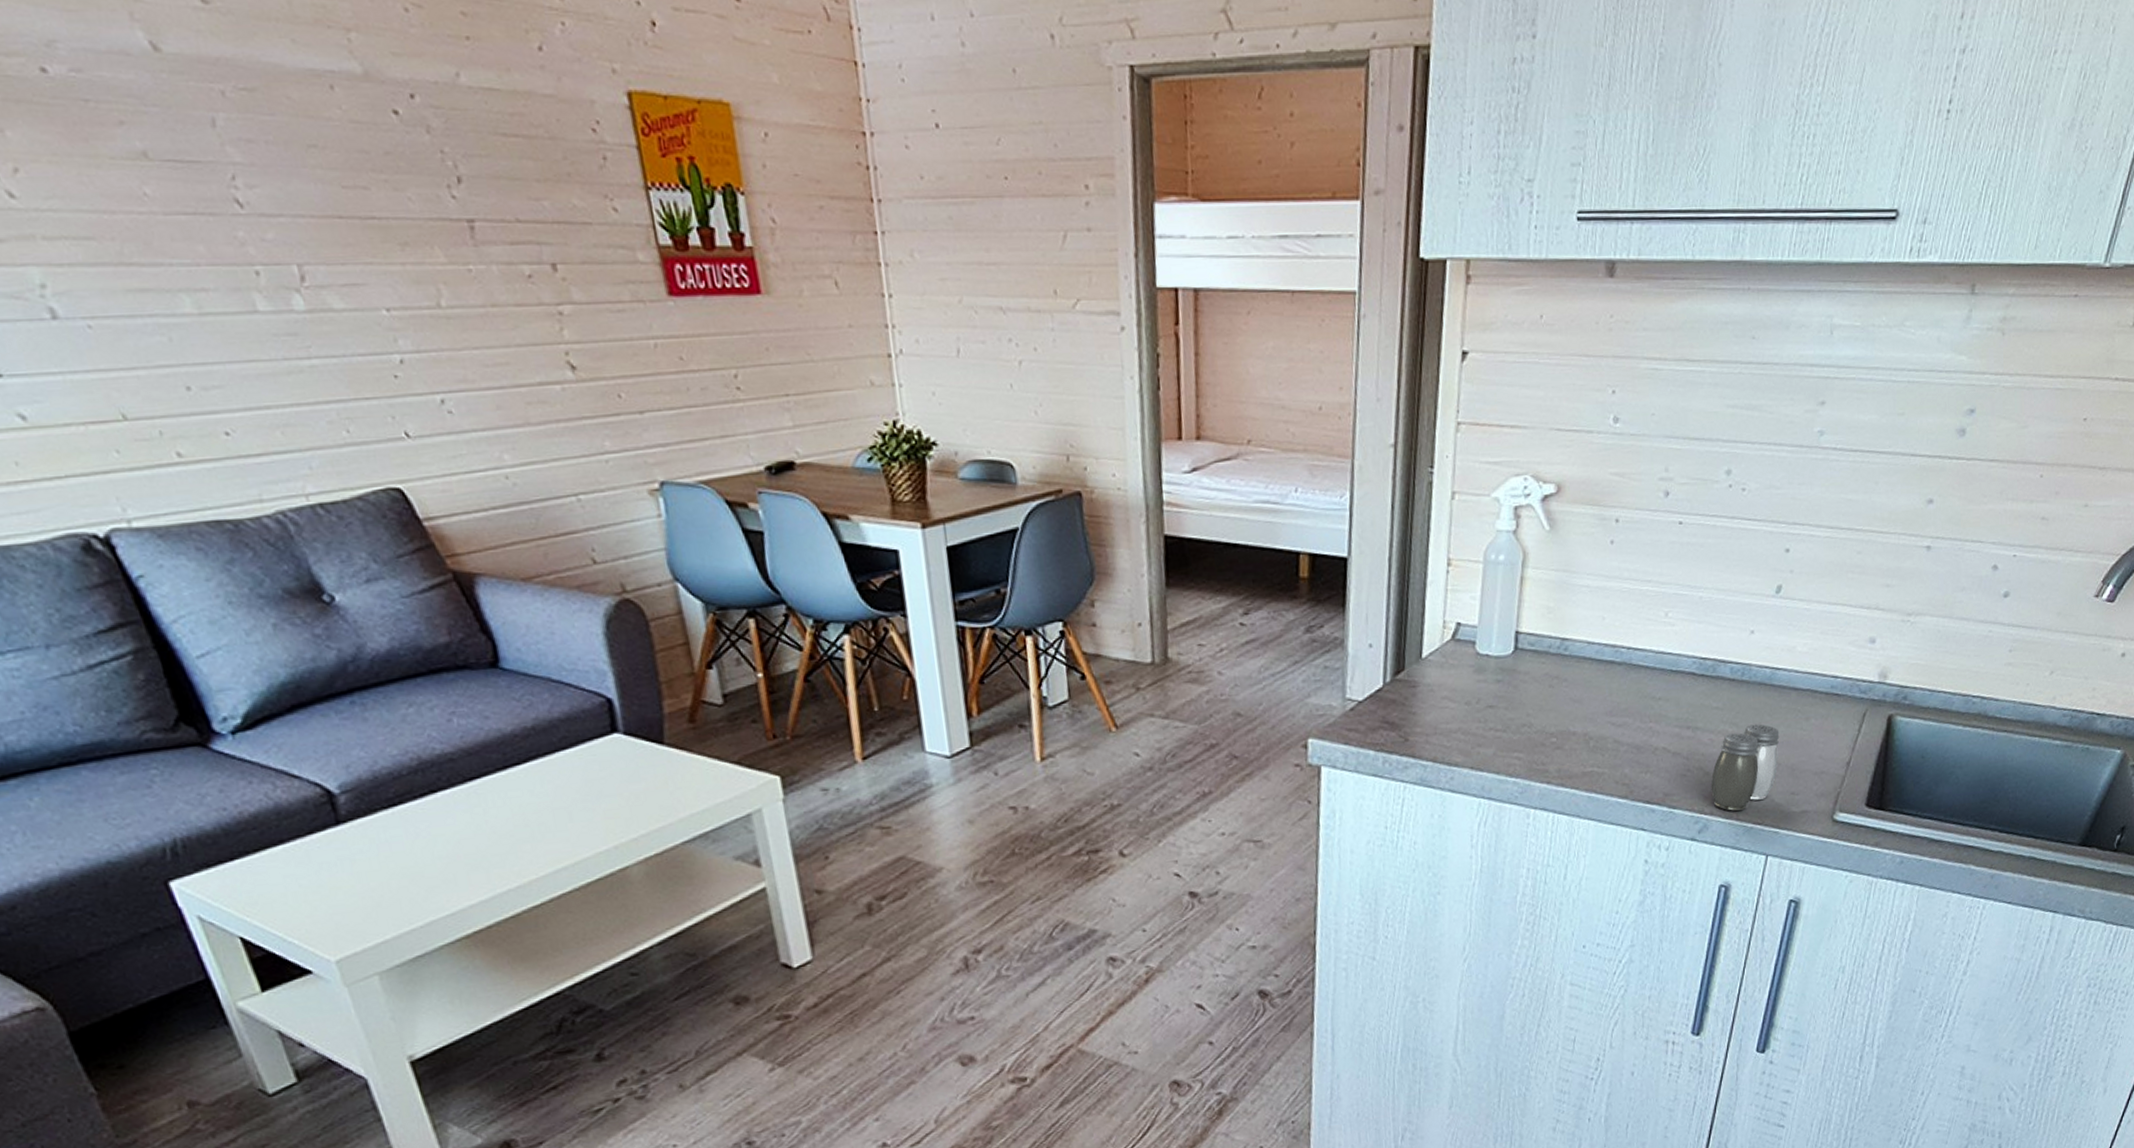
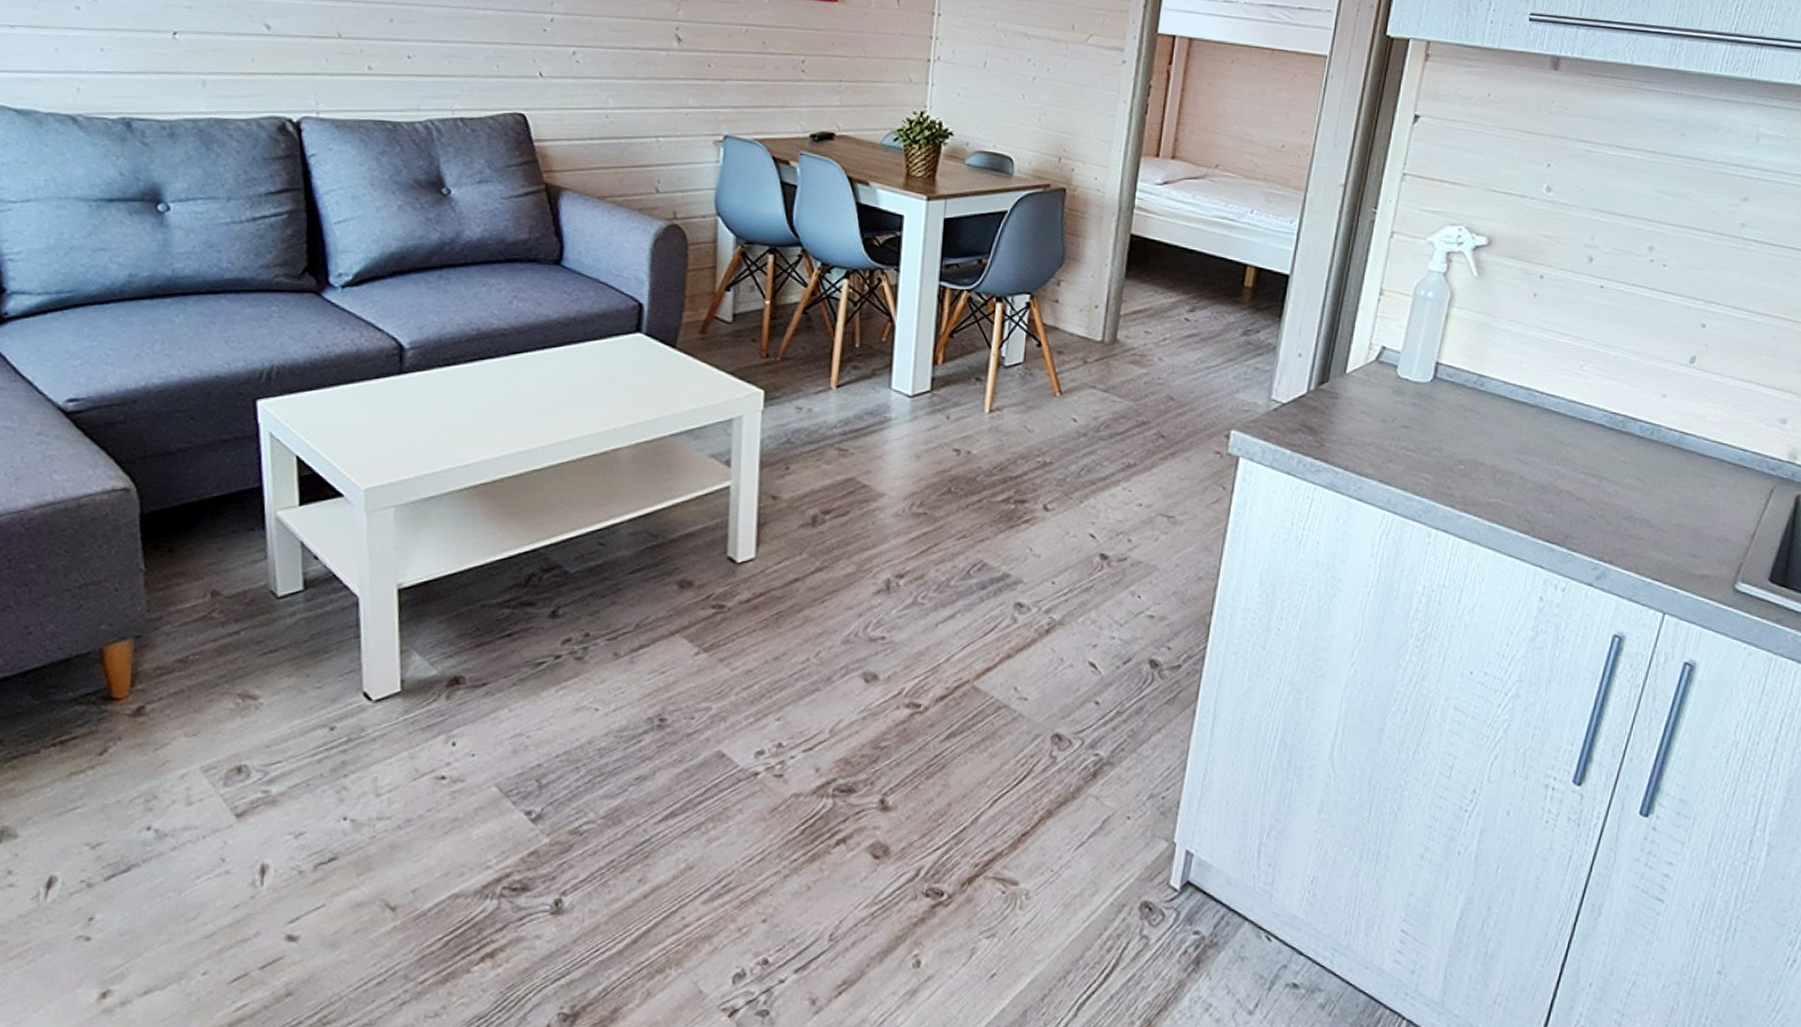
salt and pepper shaker: present [1710,723,1780,811] -> none [1612,482,1685,564]

